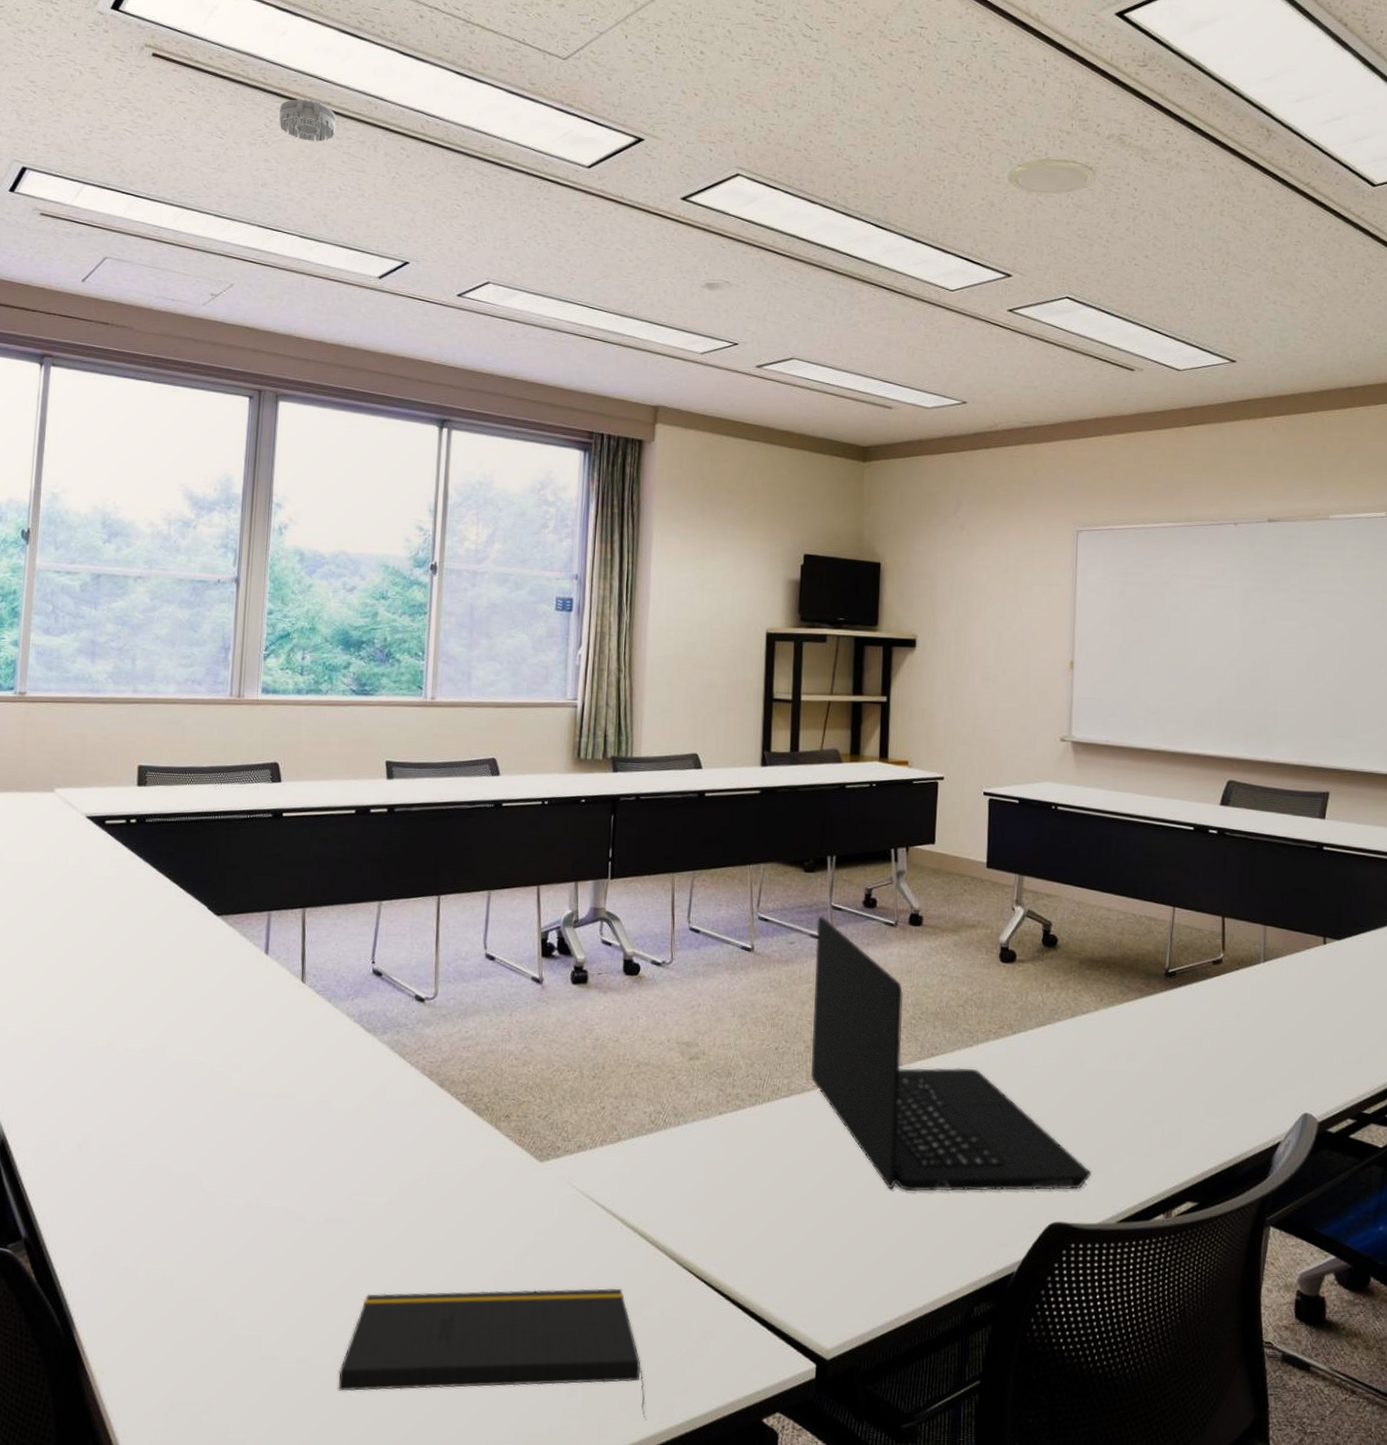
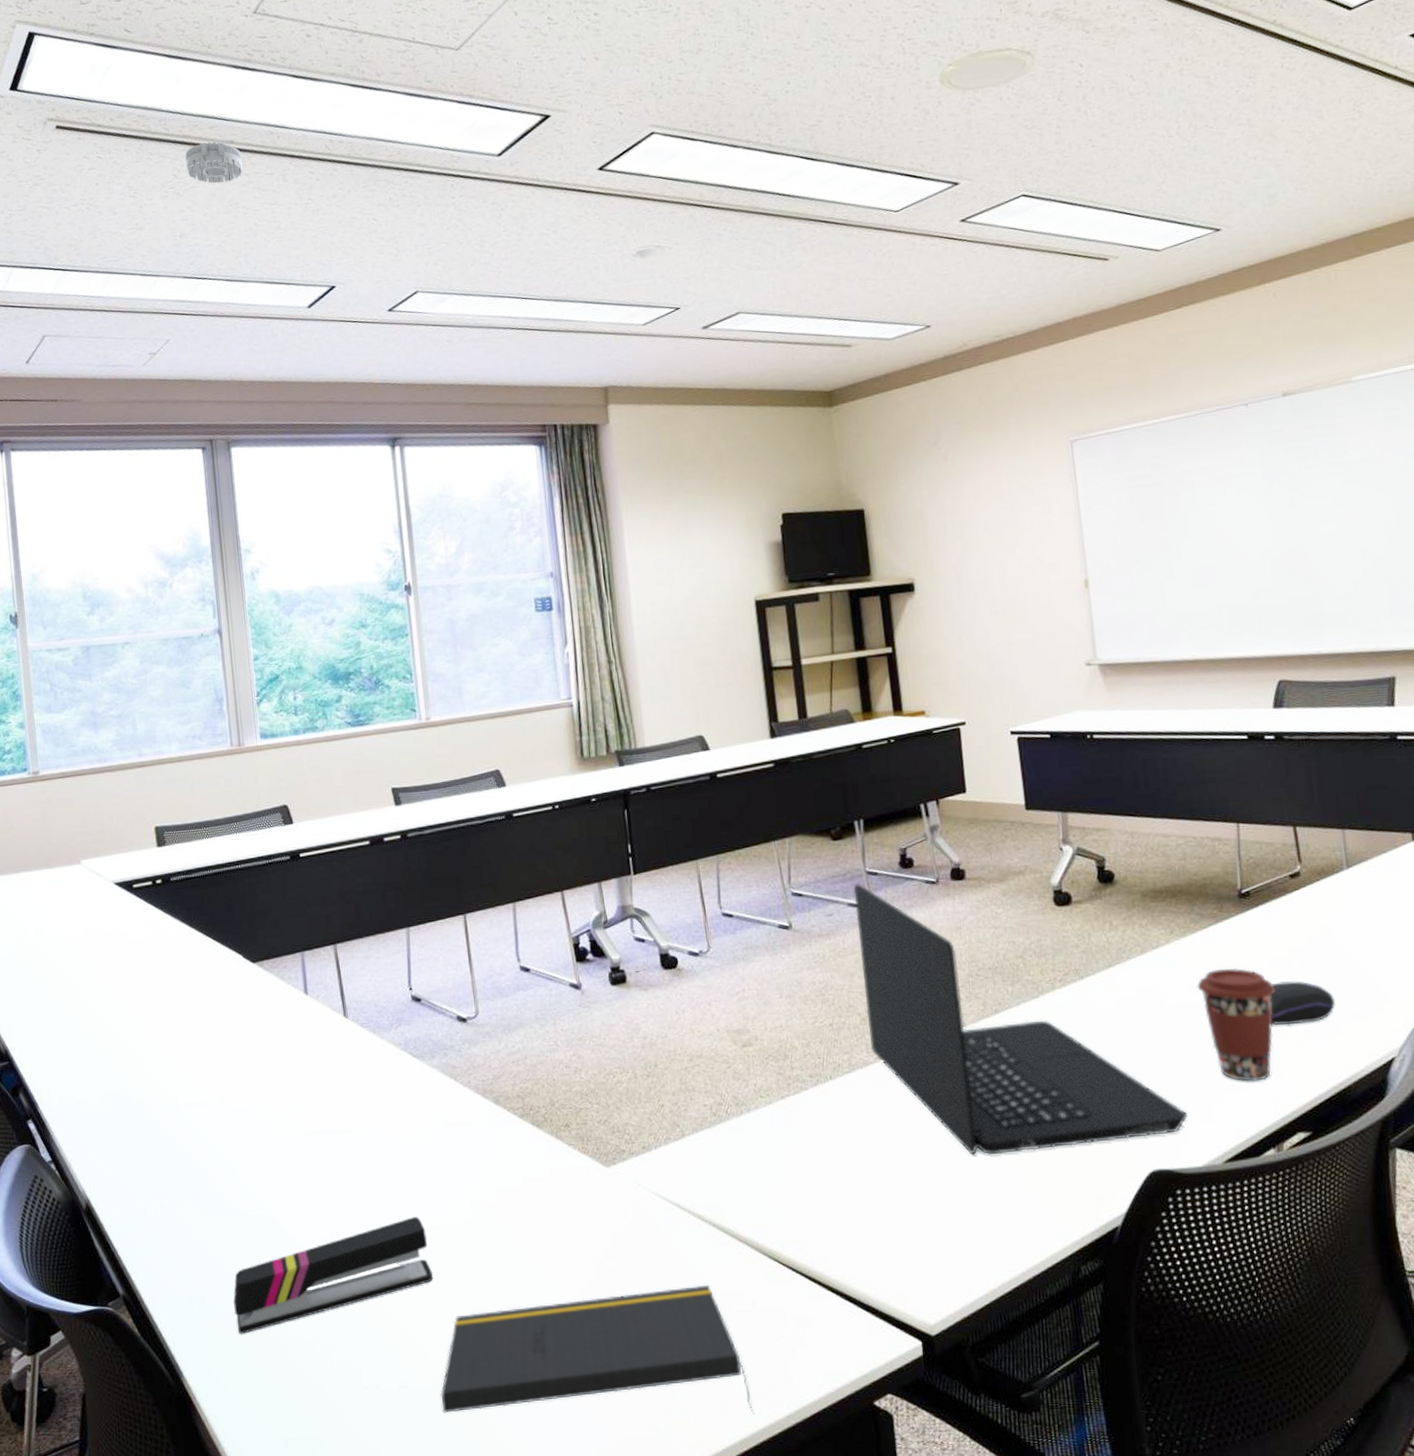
stapler: none [140,1190,351,1291] -> present [233,1217,434,1334]
coffee cup: none [1116,1040,1186,1149] -> present [1197,967,1276,1081]
computer mouse: none [1177,1059,1236,1101] -> present [1270,981,1335,1025]

